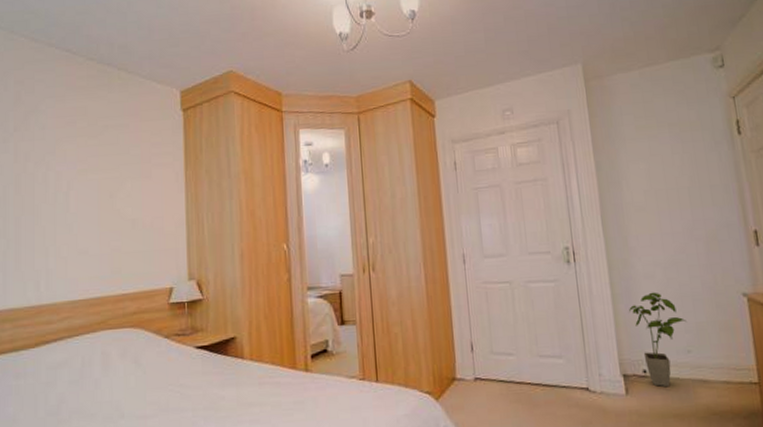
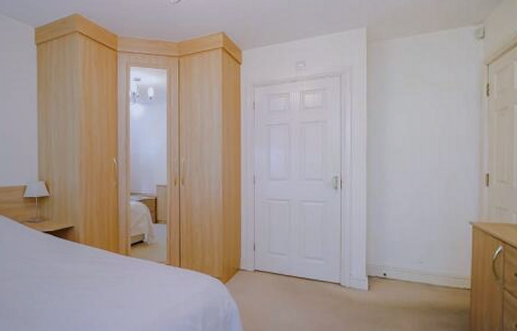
house plant: present [629,292,686,387] -> none [379,216,422,287]

